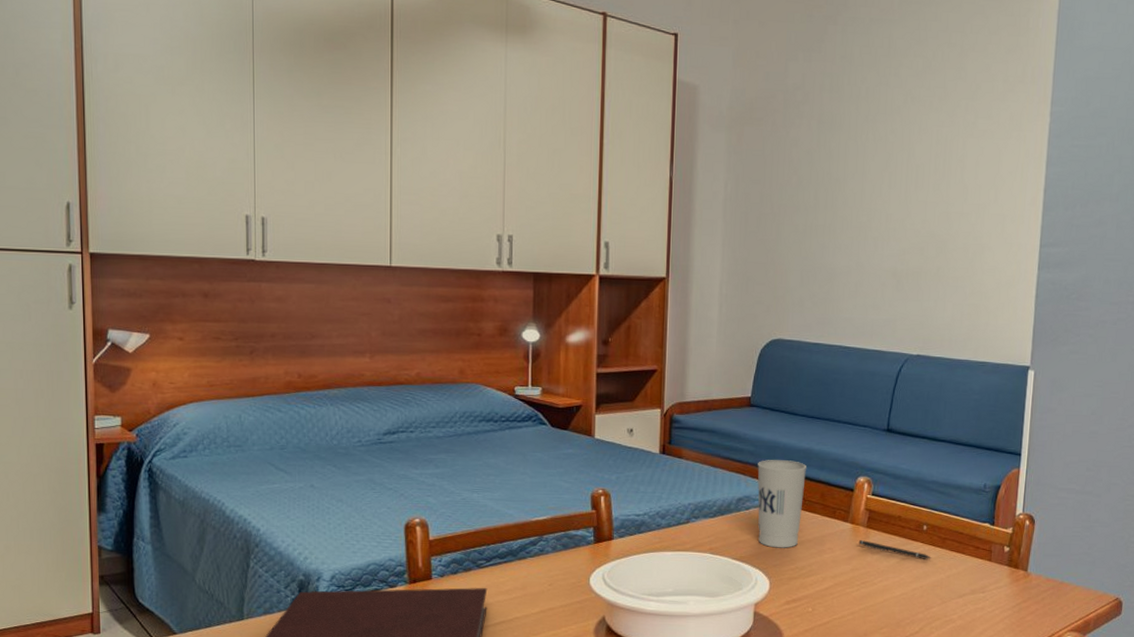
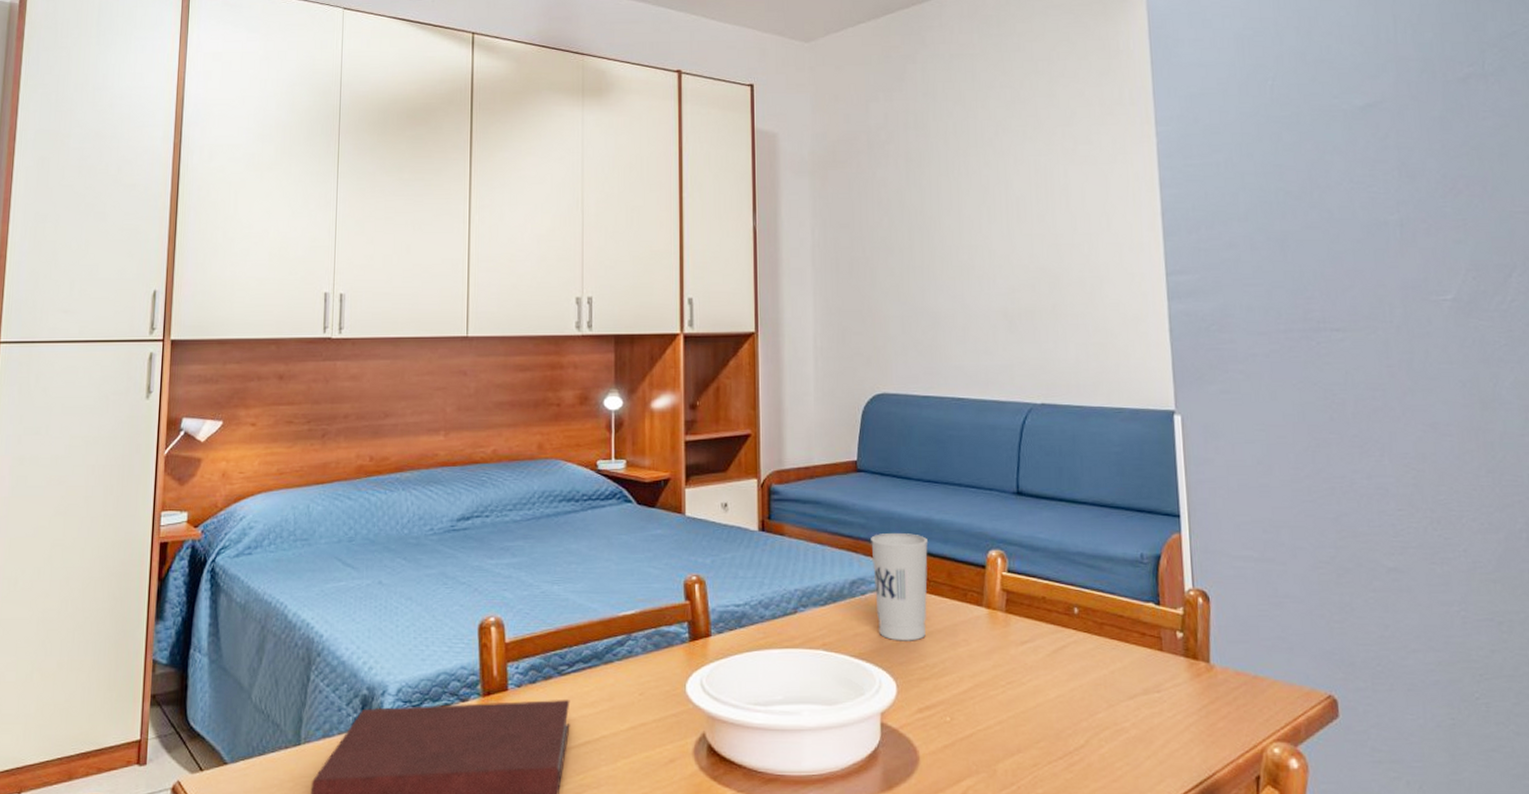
pen: present [858,539,931,559] -> none [997,627,1089,651]

